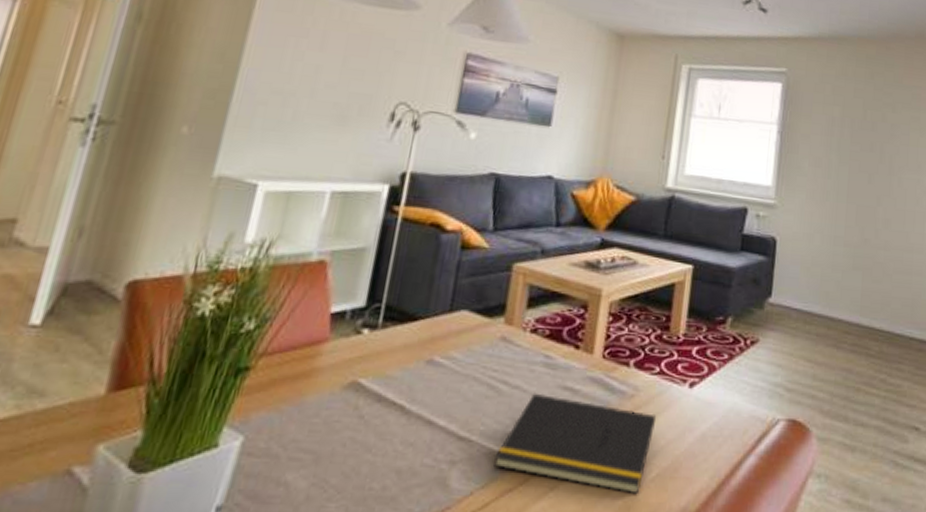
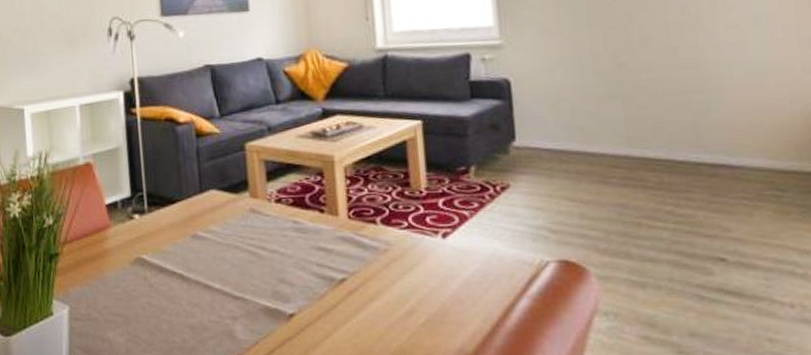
notepad: present [494,393,657,495] -> none [269,255,415,339]

